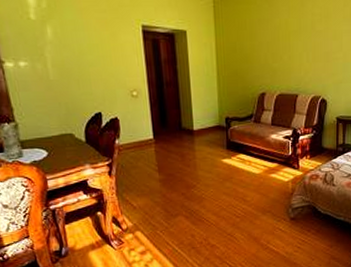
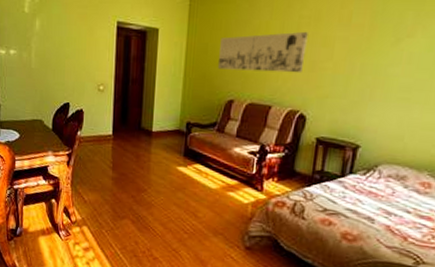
wall art: none [247,27,321,65] -> present [217,31,308,74]

